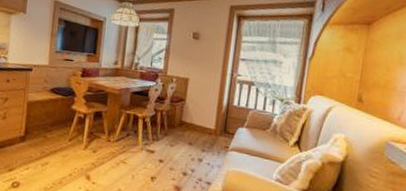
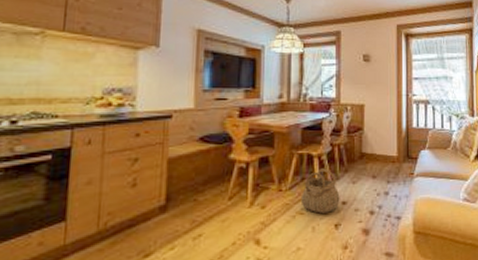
basket: none [124,129,158,167] -> present [300,168,340,214]

